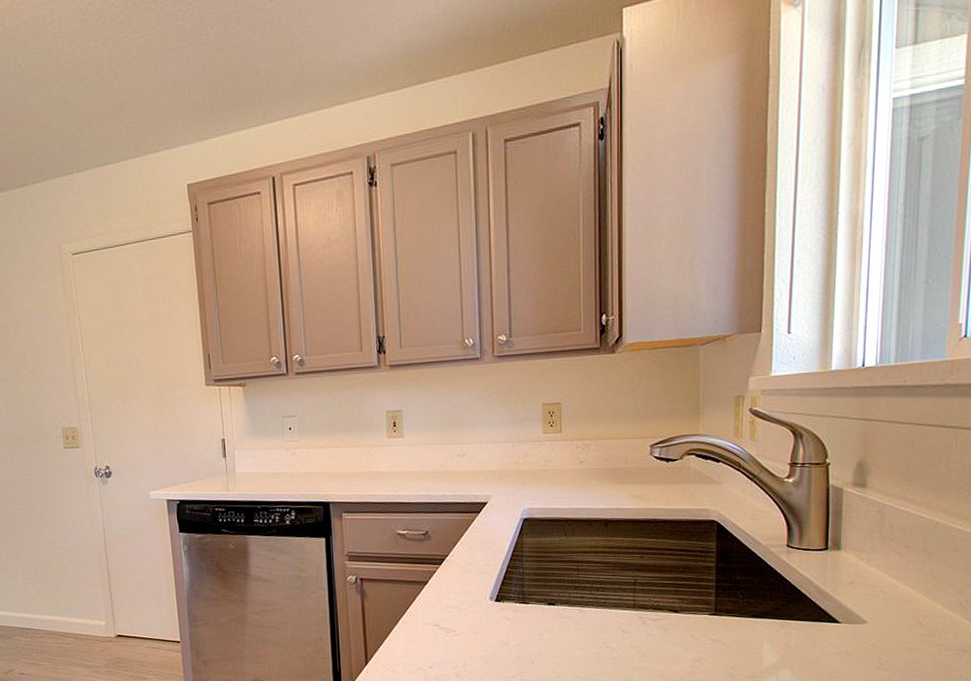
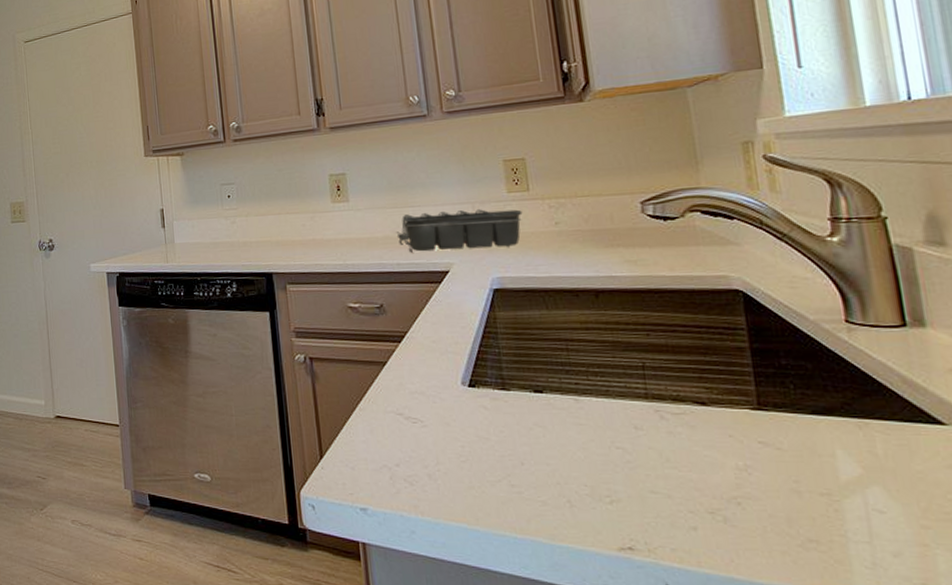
dish rack: none [444,448,554,486] -> present [396,209,523,253]

